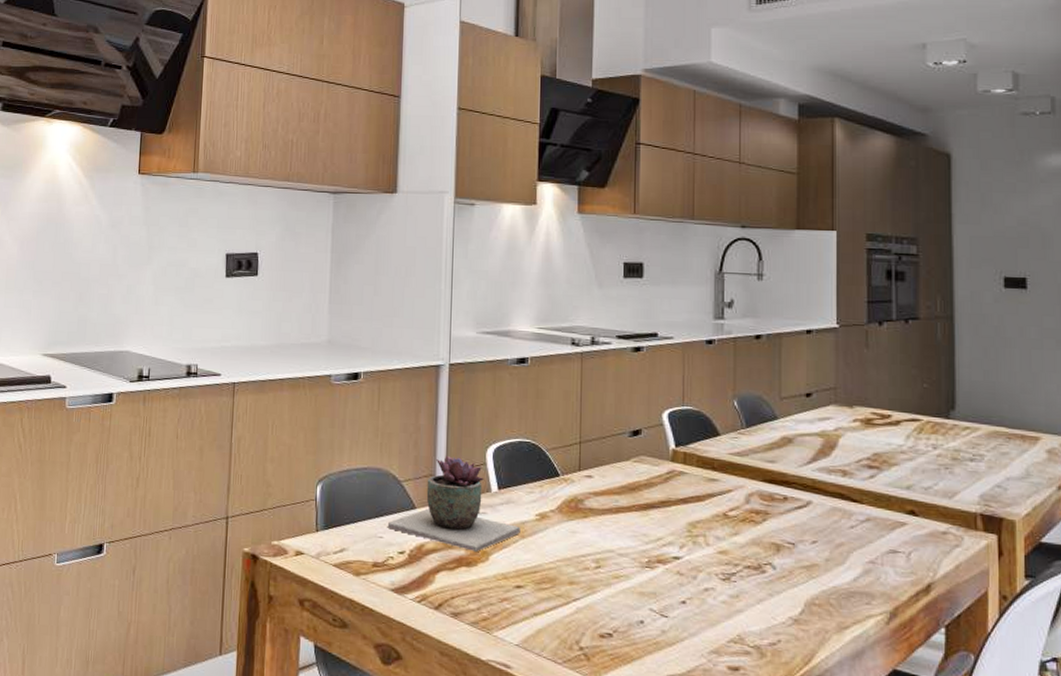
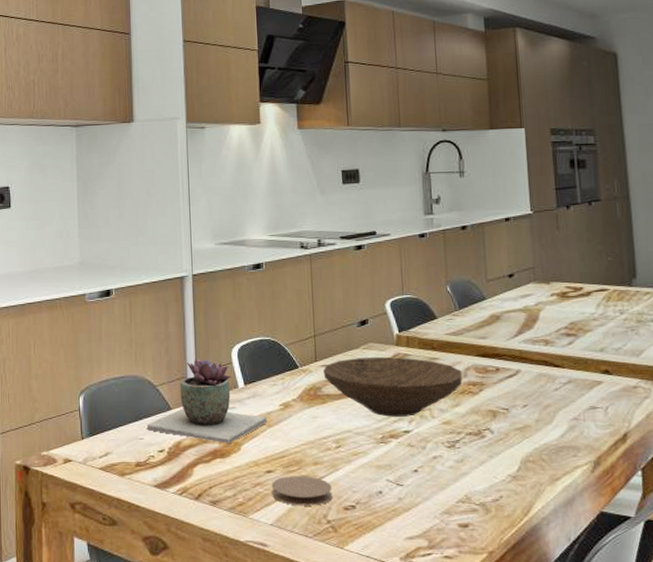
coaster: none [520,593,587,630] -> present [271,476,332,506]
wooden bowl: none [587,471,744,542] -> present [323,356,463,417]

